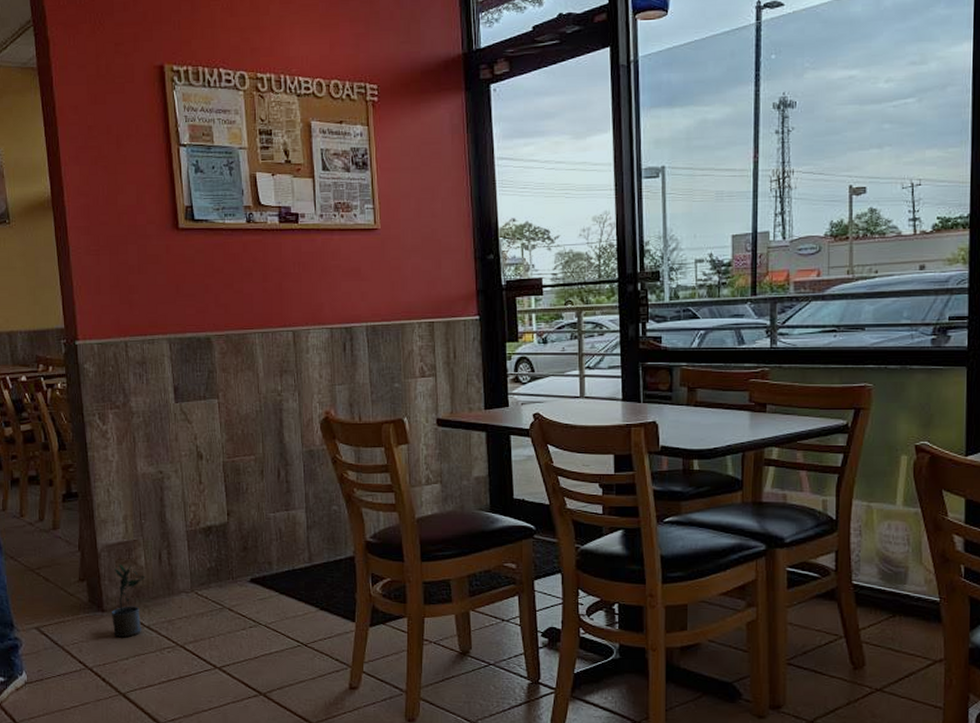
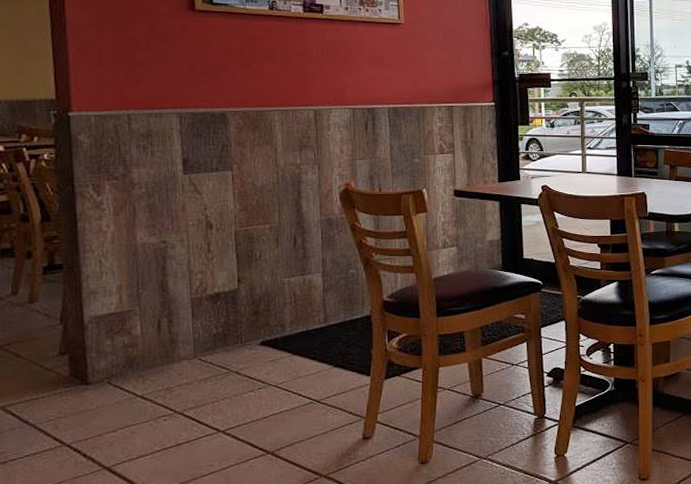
potted plant: present [111,564,145,638] -> none [97,334,140,410]

